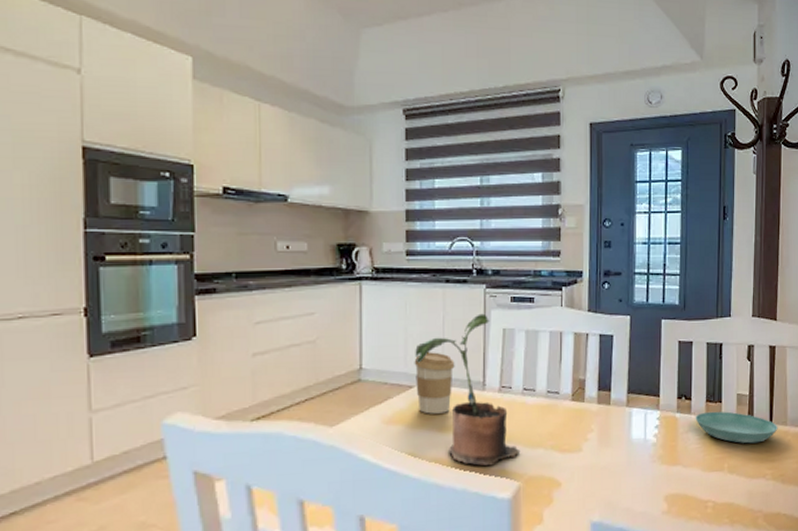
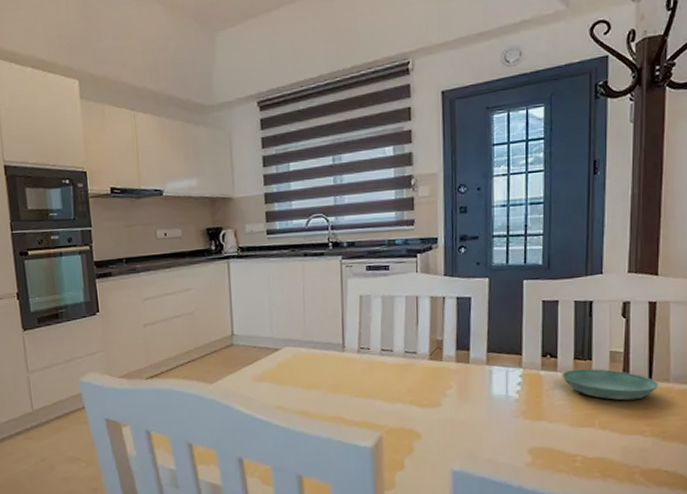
coffee cup: present [414,352,455,414] -> none [278,318,316,373]
potted plant: present [415,313,521,466] -> none [279,282,381,418]

